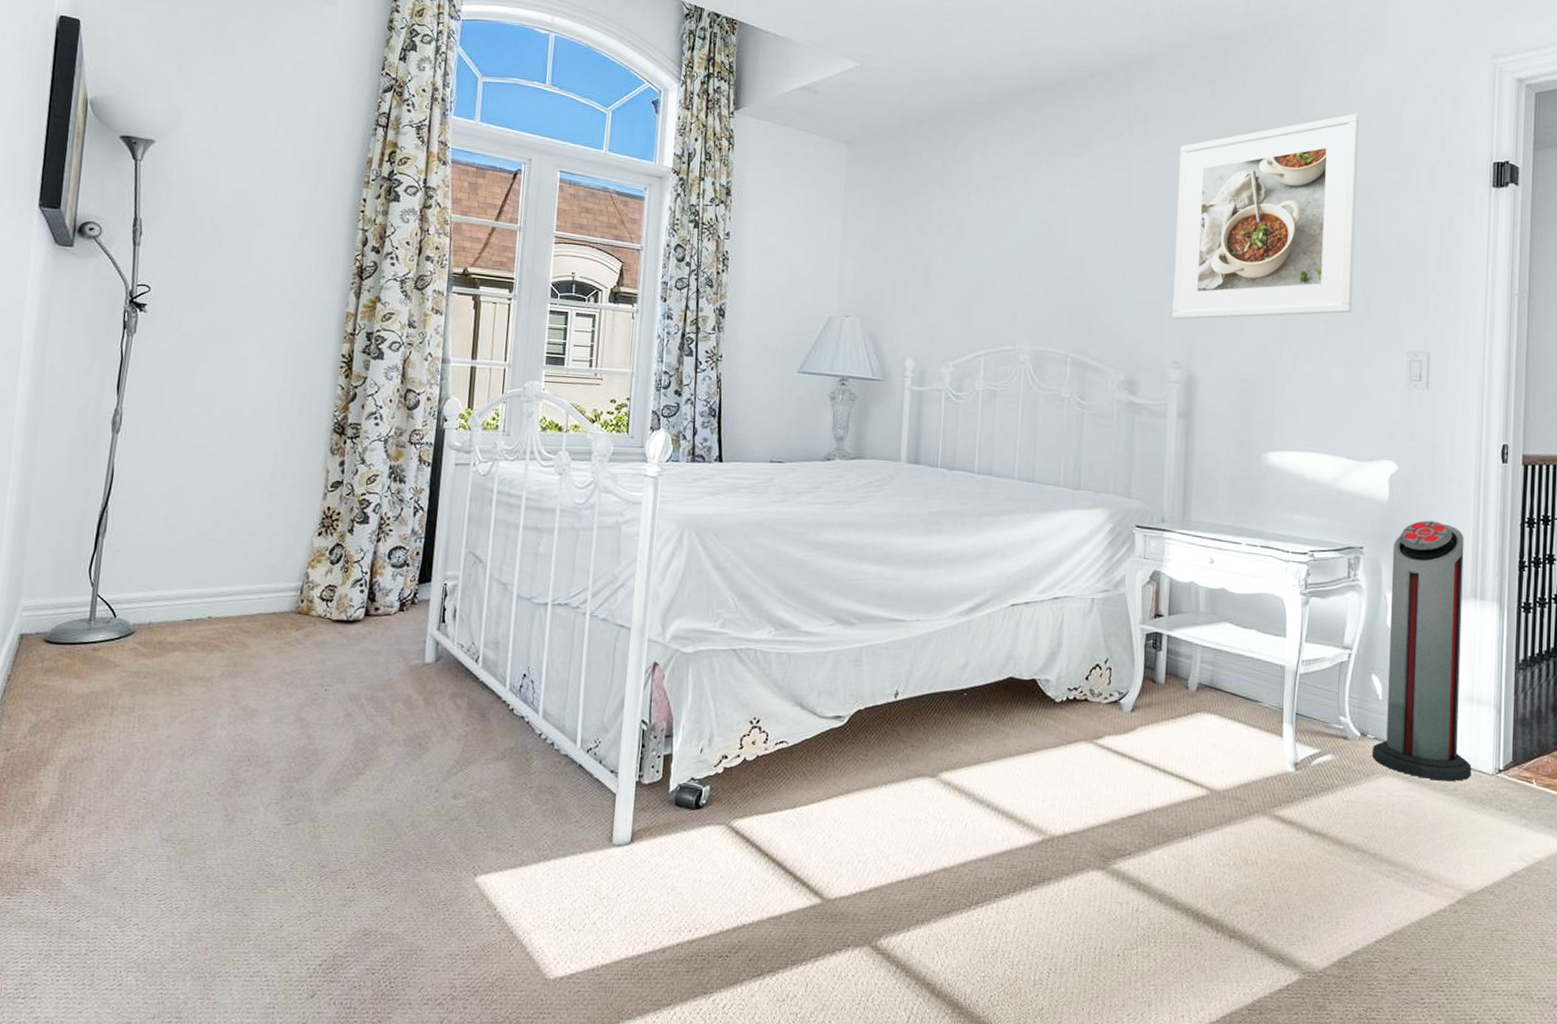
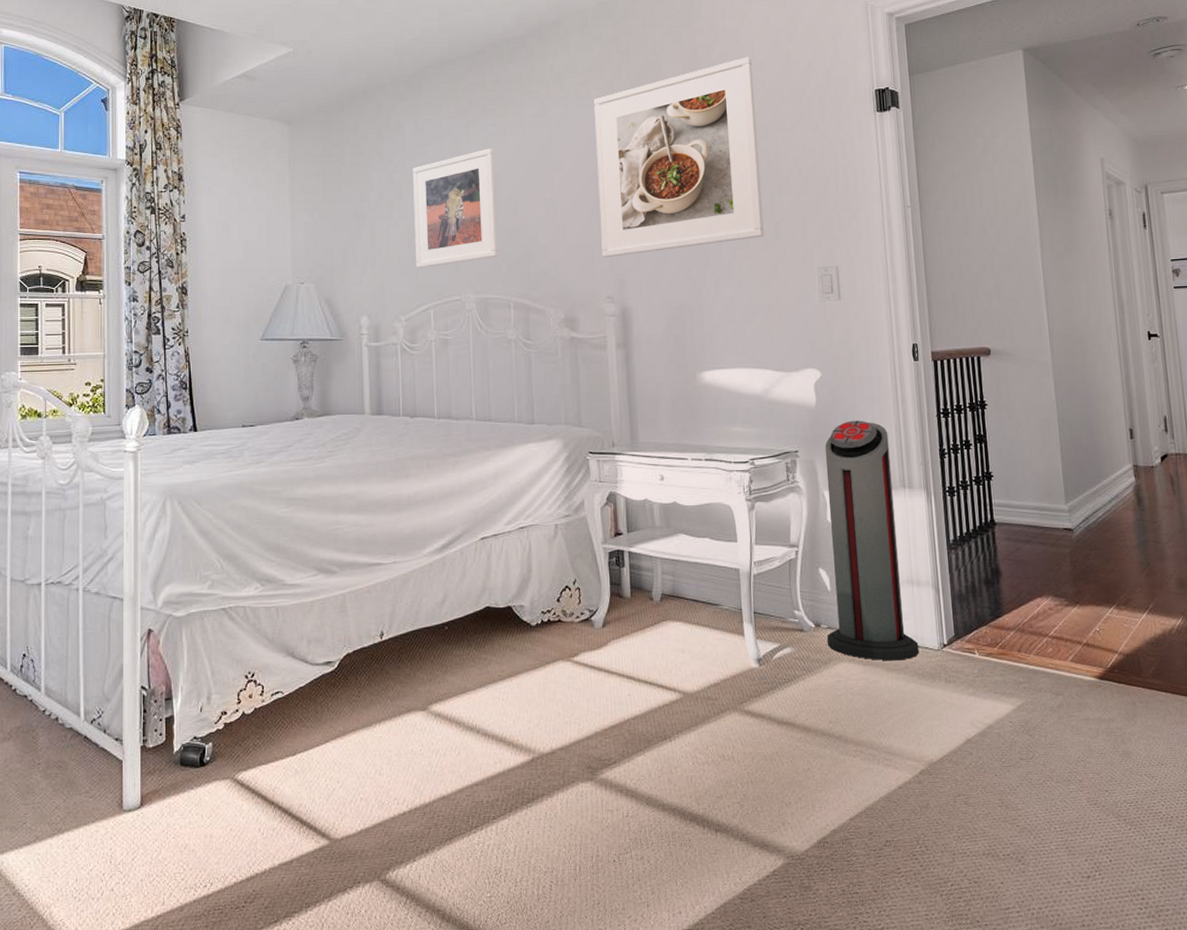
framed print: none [970,189,1066,313] -> present [412,148,498,269]

